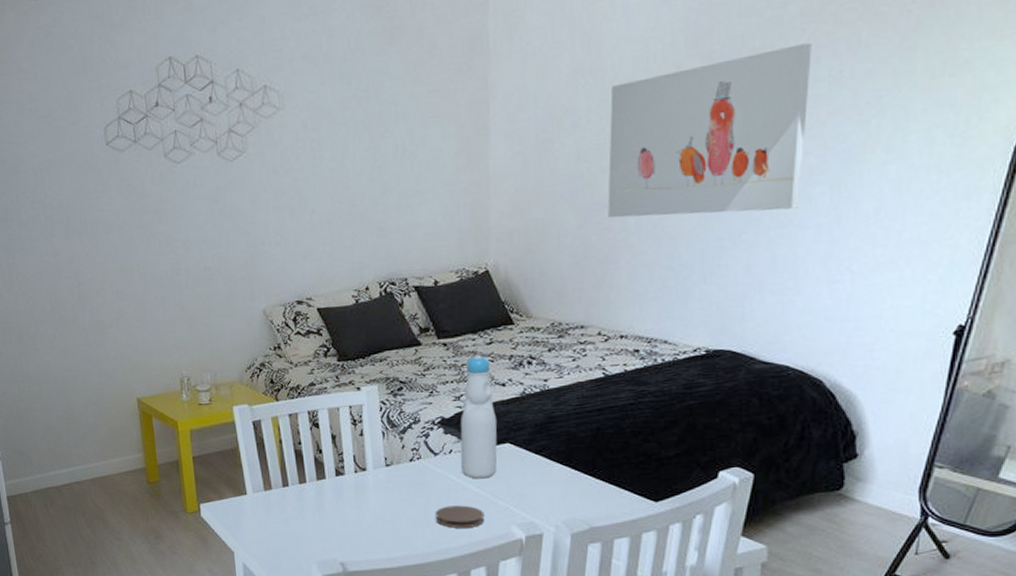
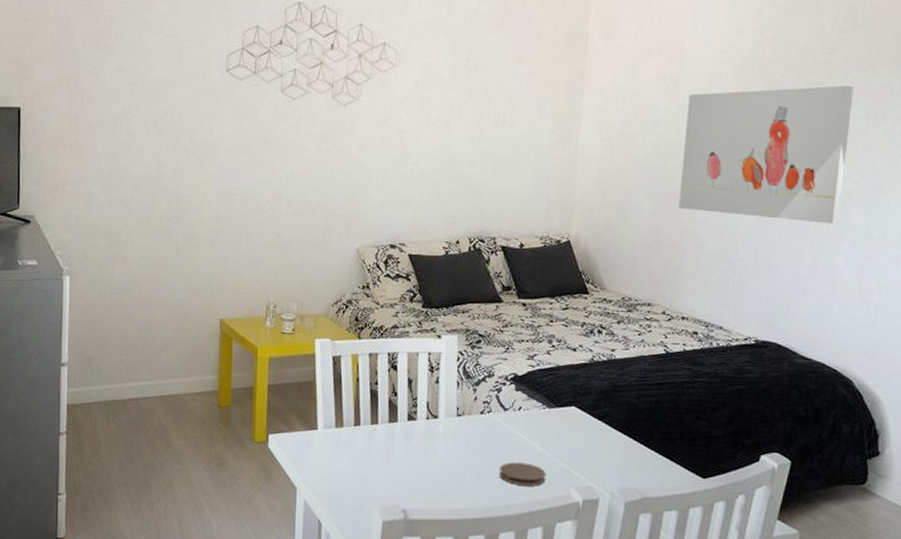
bottle: present [460,355,498,479] -> none [528,318,565,439]

